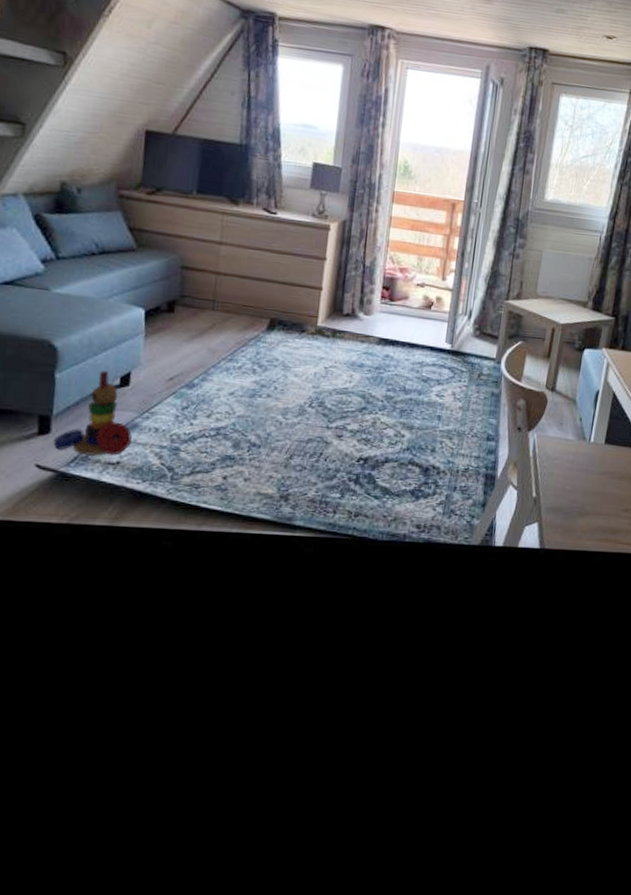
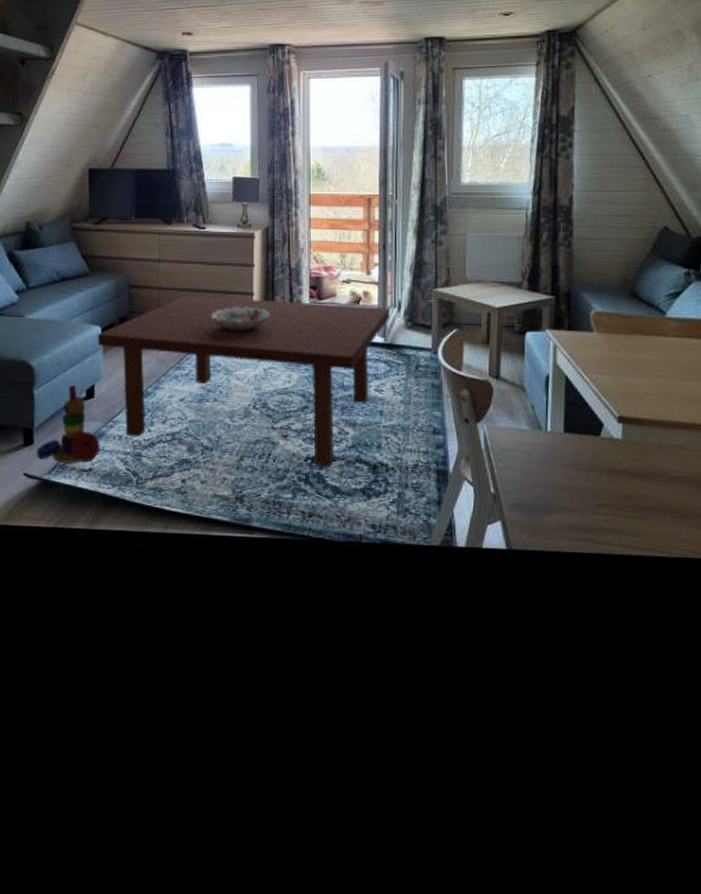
coffee table: none [138,284,461,468] -> present [97,296,391,467]
decorative bowl: none [273,300,338,326] -> present [211,307,270,331]

